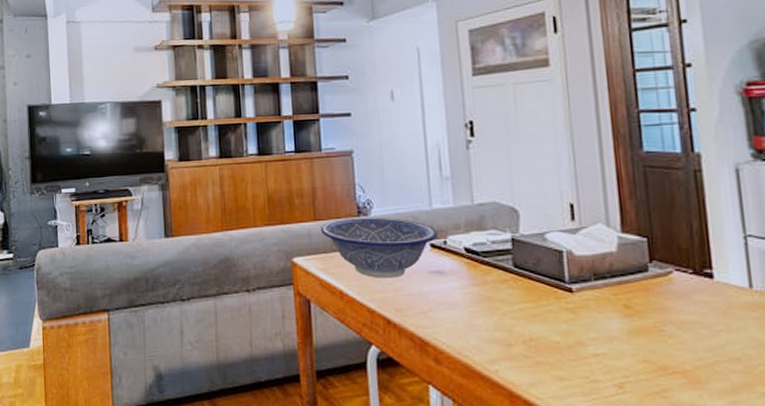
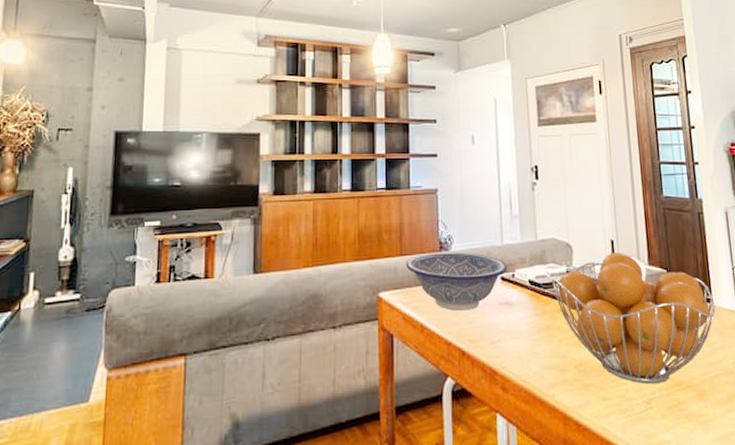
fruit basket: none [492,218,718,367] -> present [551,252,716,385]

